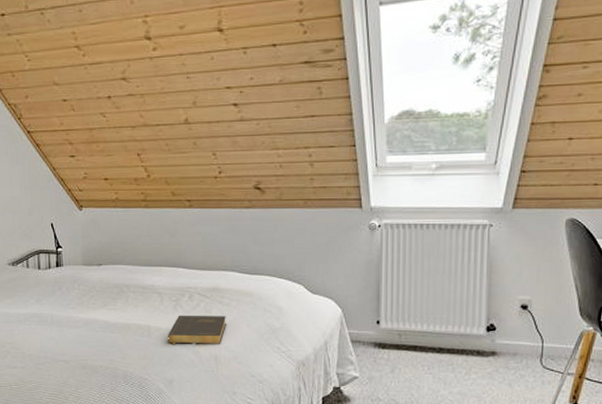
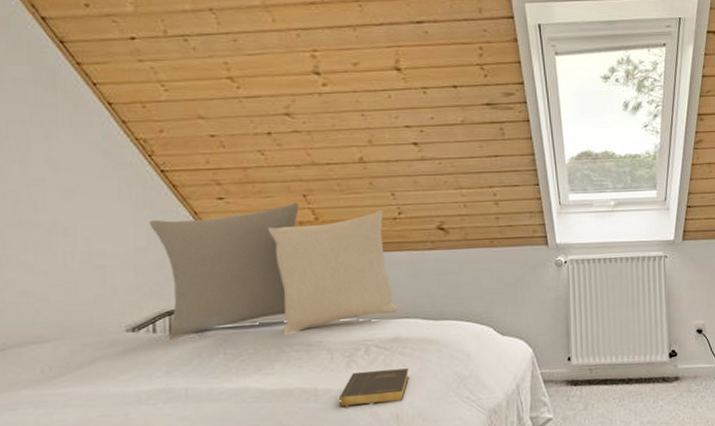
pillow: none [20,160,134,276] -> present [149,202,299,341]
pillow: none [110,168,217,278] -> present [268,209,398,335]

